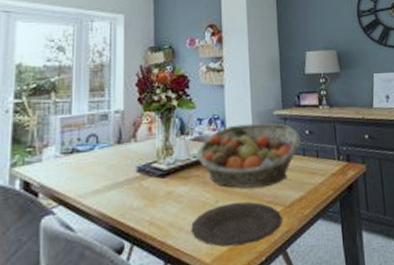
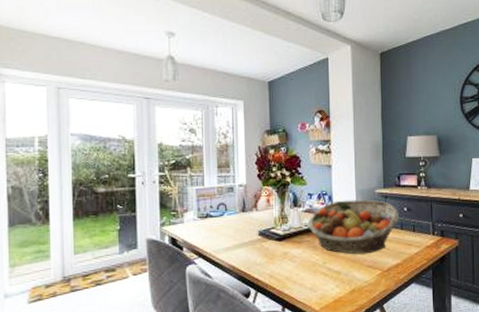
plate: present [191,201,283,247] -> none [303,265,381,299]

